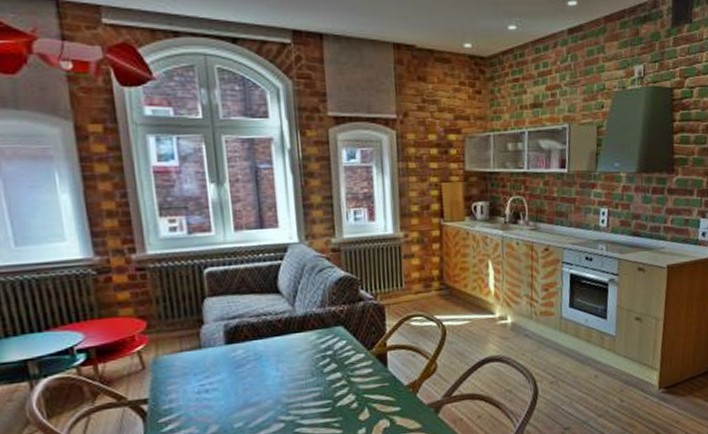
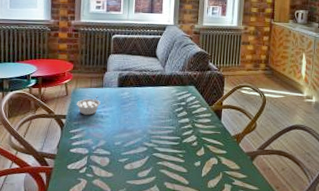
legume: none [161,362,202,394] -> present [76,96,101,115]

